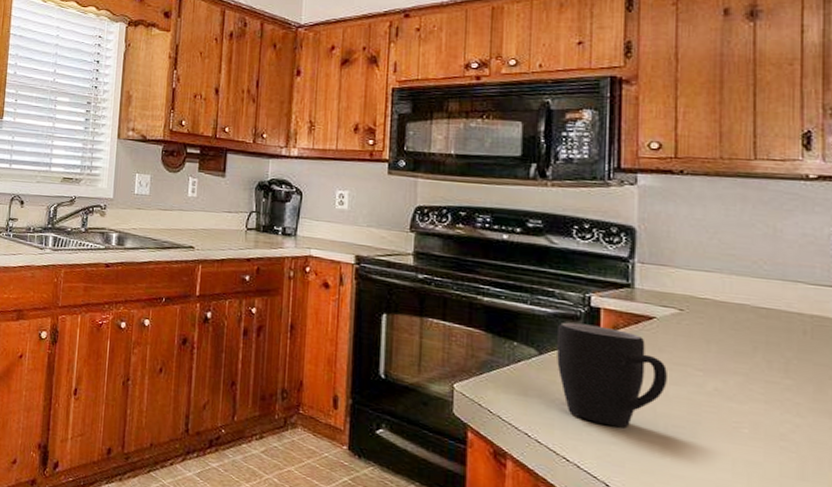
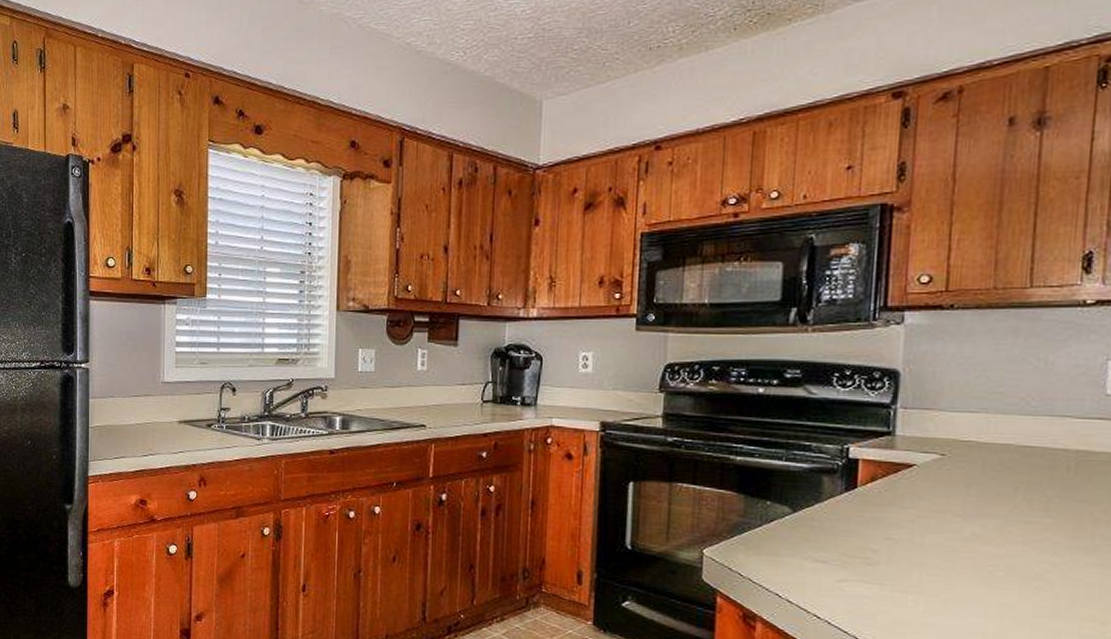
mug: present [557,322,667,428] -> none [811,476,925,581]

